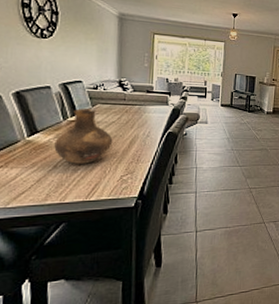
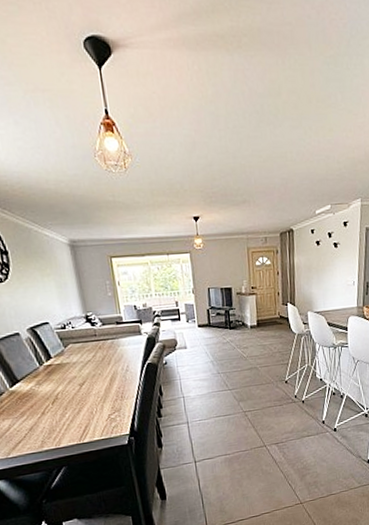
vase: present [54,108,113,164] -> none [37,349,94,409]

